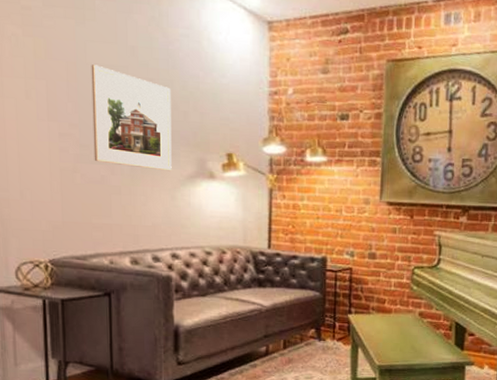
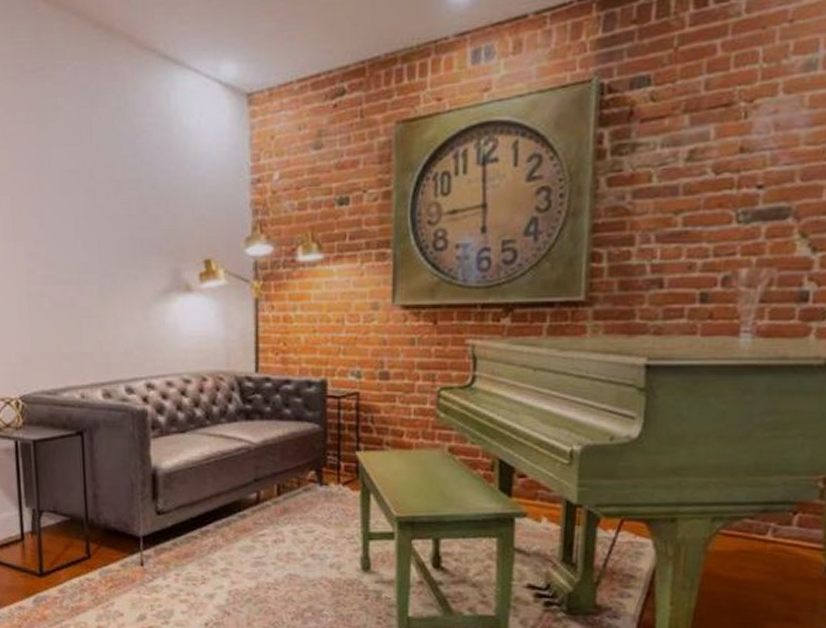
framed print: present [91,64,172,171] -> none [55,171,144,287]

